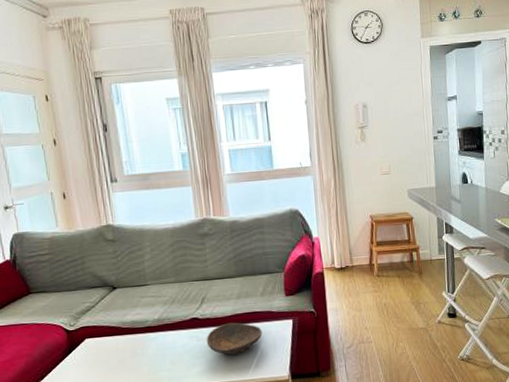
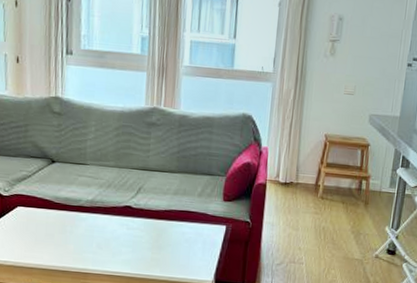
decorative bowl: present [206,322,262,355] -> none [136,217,194,250]

